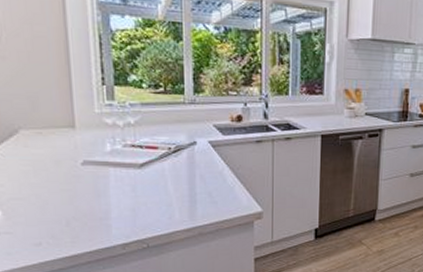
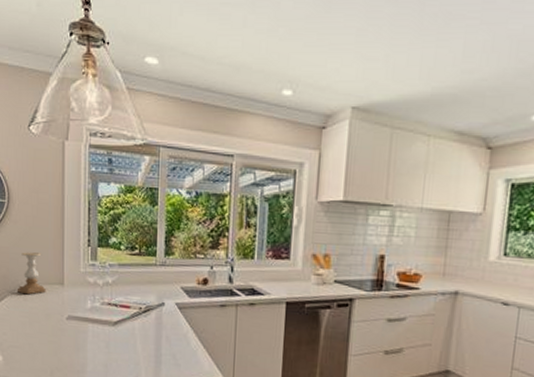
candle holder: none [13,92,52,141] -> present [16,252,46,295]

